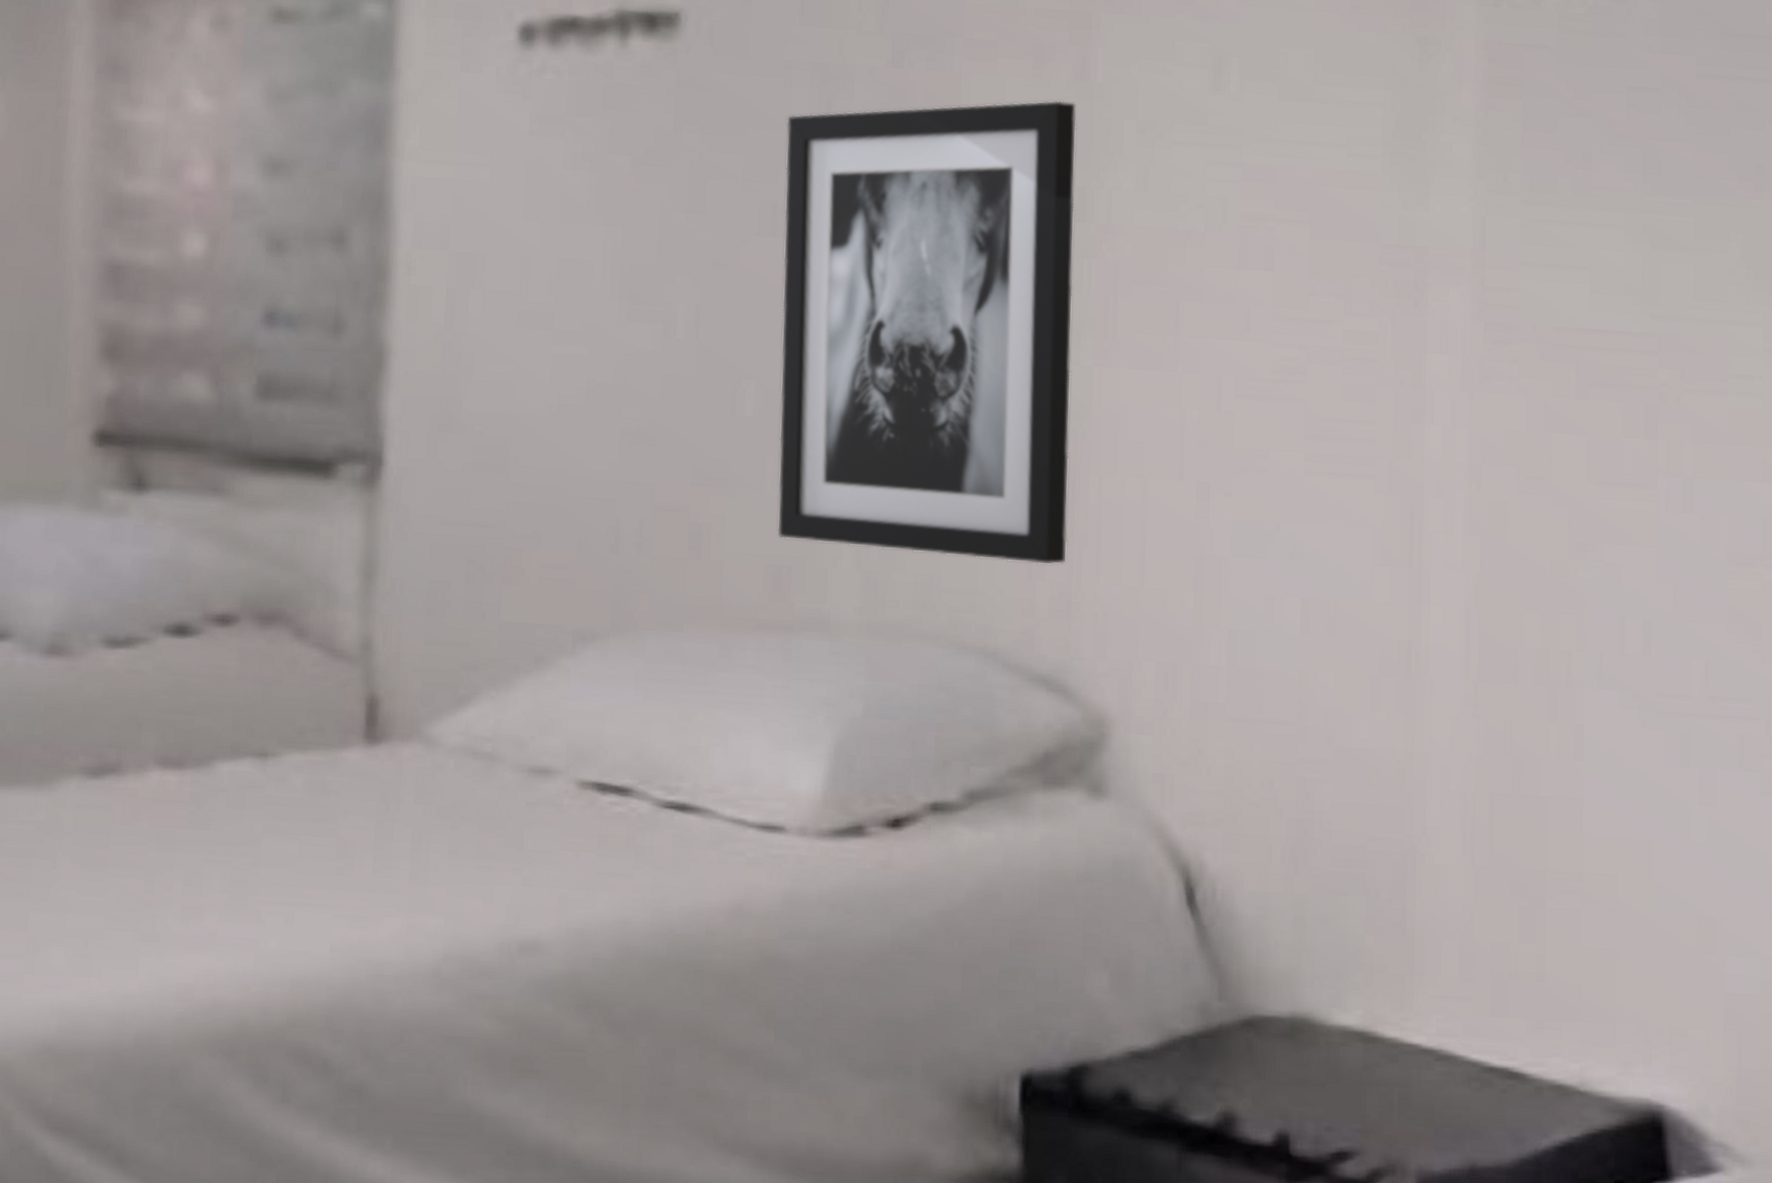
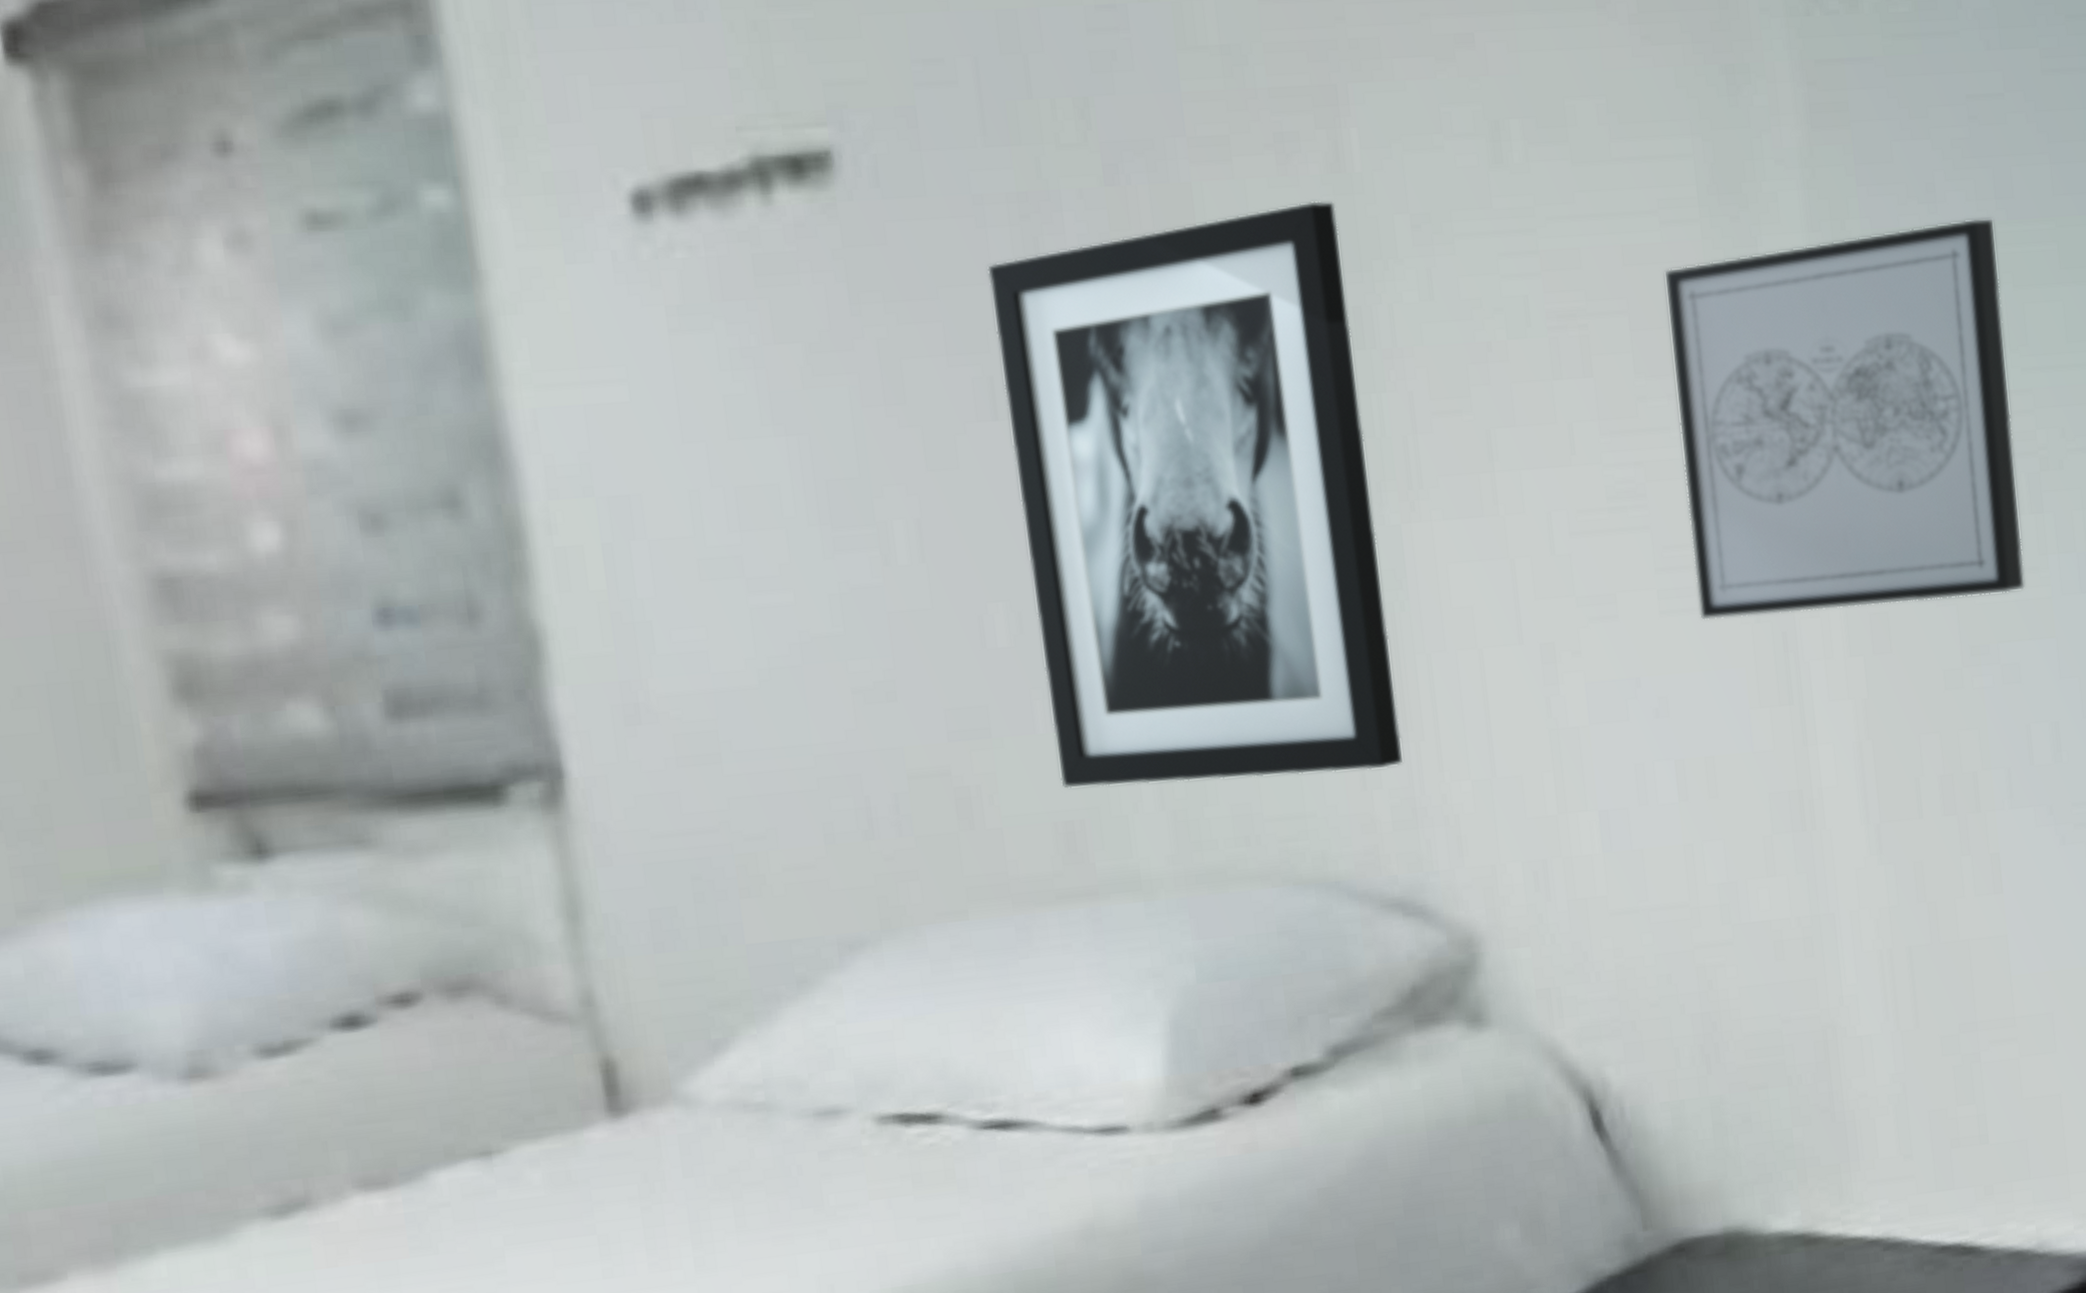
wall art: none [1339,186,1641,503] -> present [1663,217,2026,620]

